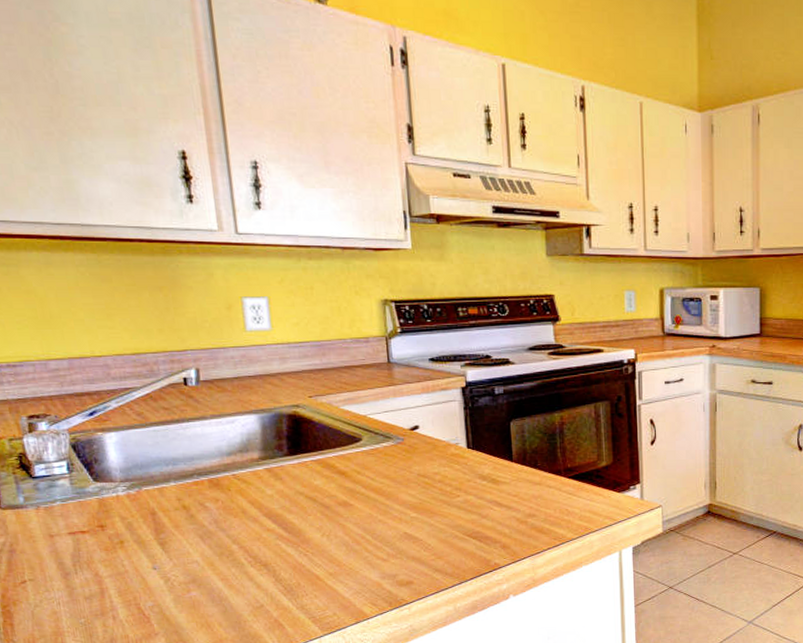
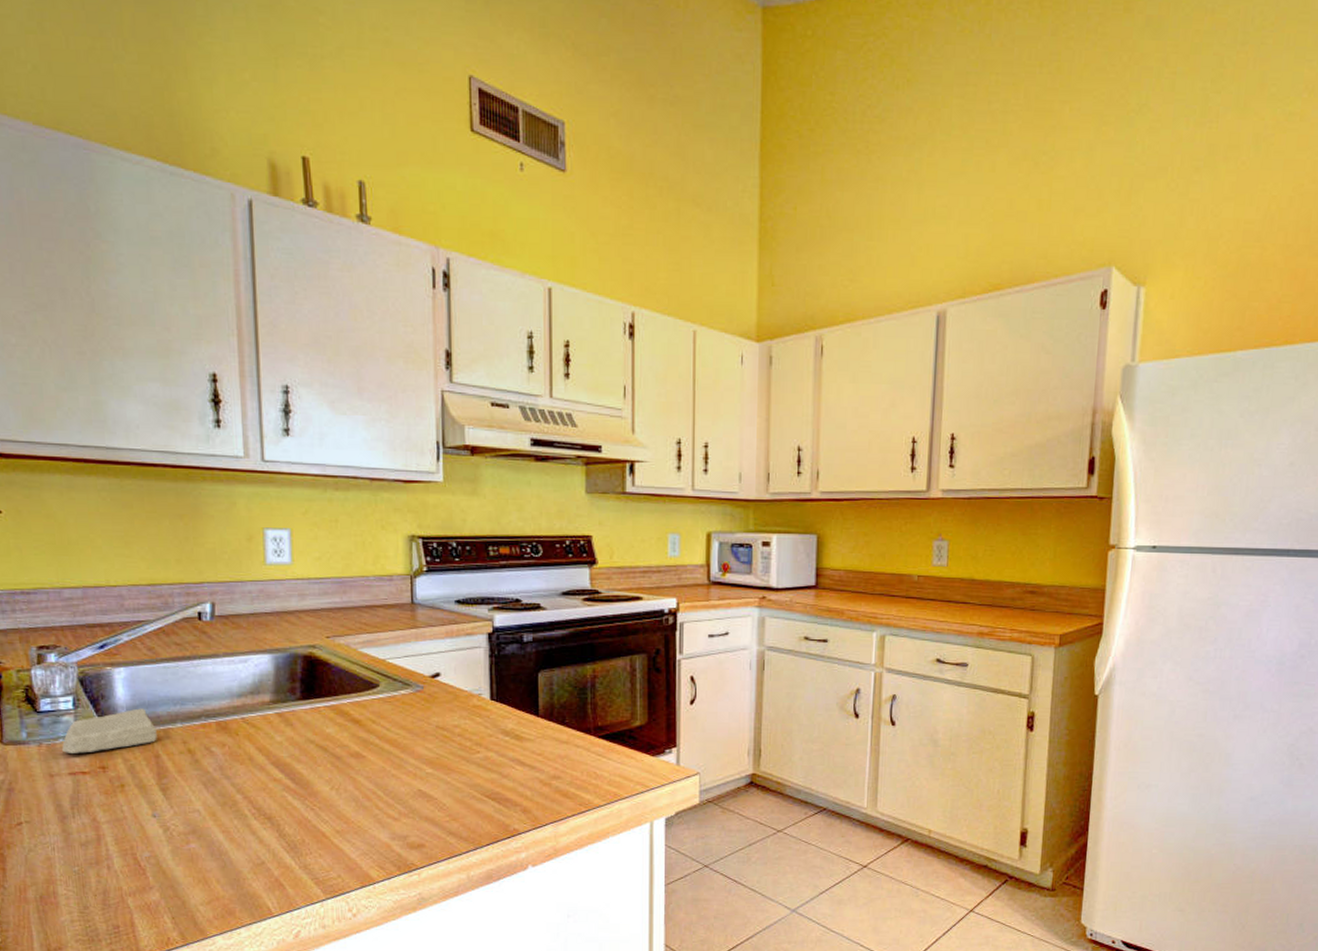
soap bar: none [59,470,152,515] -> present [61,708,157,753]

